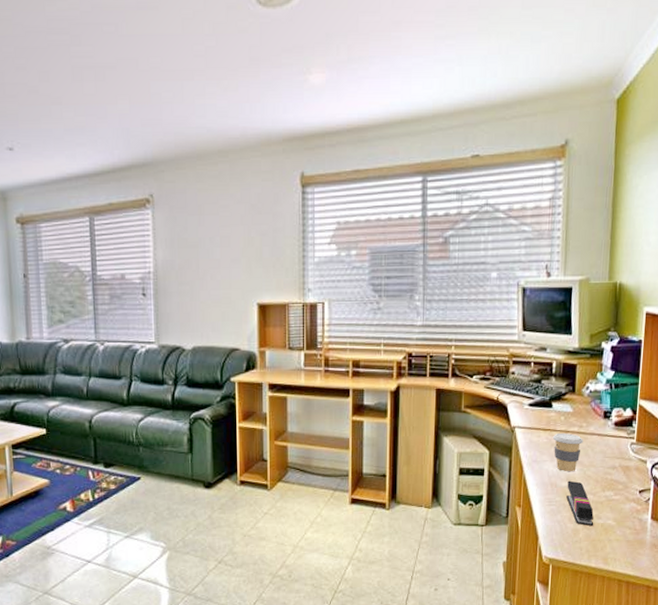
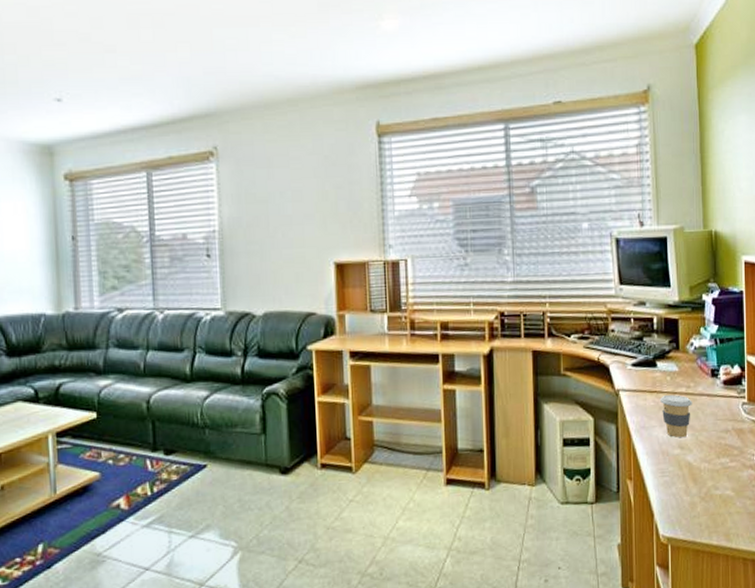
stapler: present [566,480,594,527] -> none [679,447,712,499]

